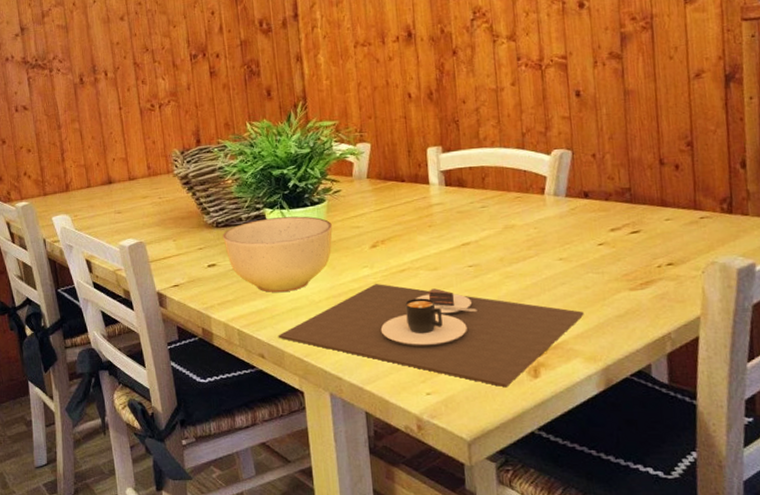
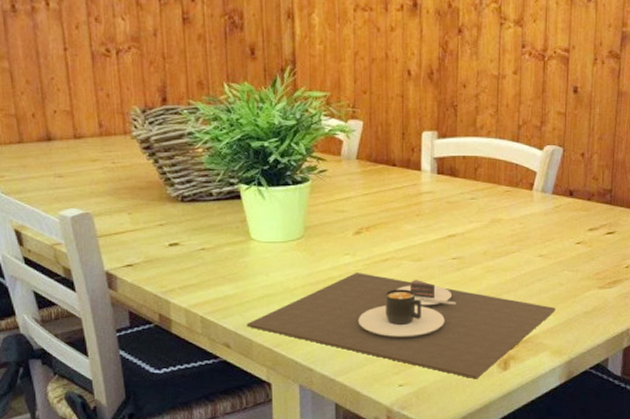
bowl: present [223,216,332,292] -> none [189,195,314,277]

